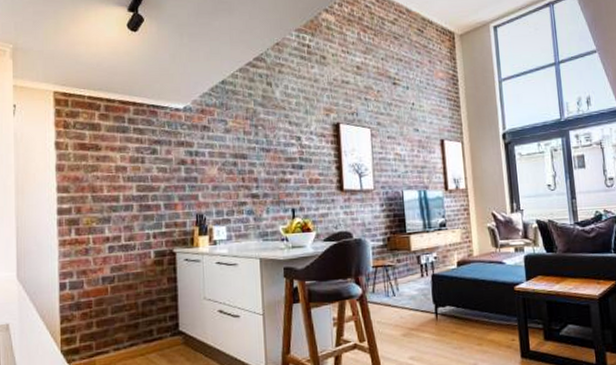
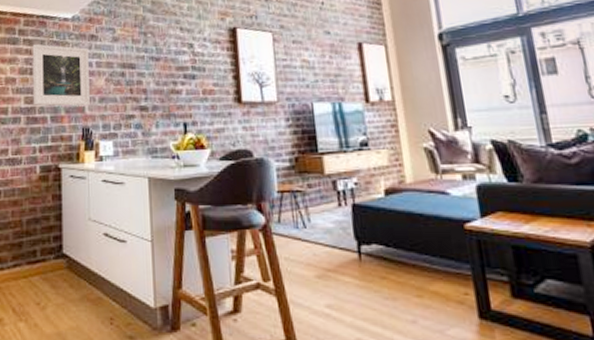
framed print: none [143,133,203,194] -> present [32,44,90,106]

